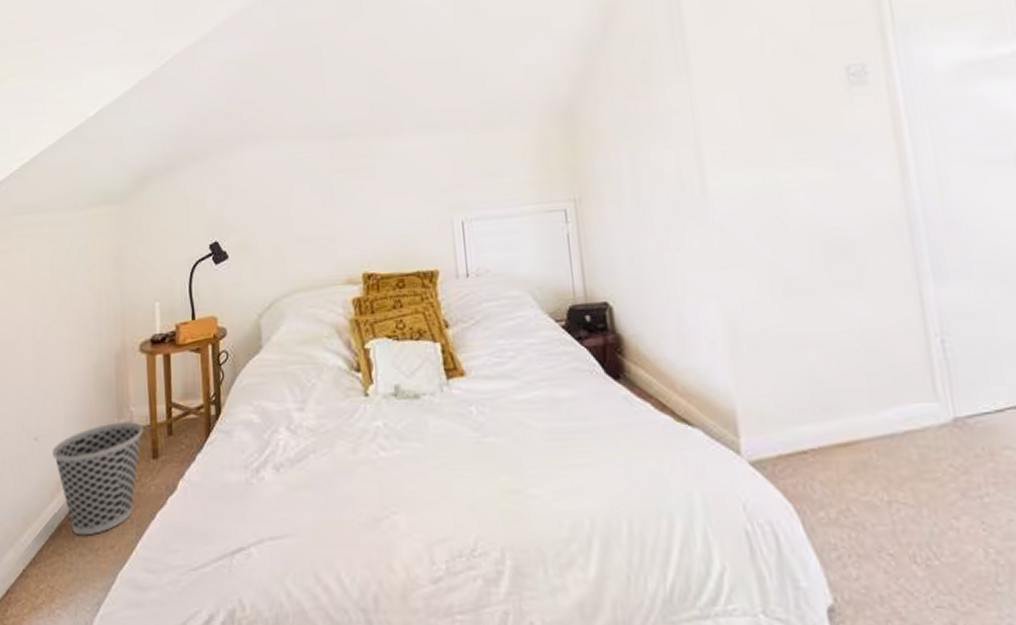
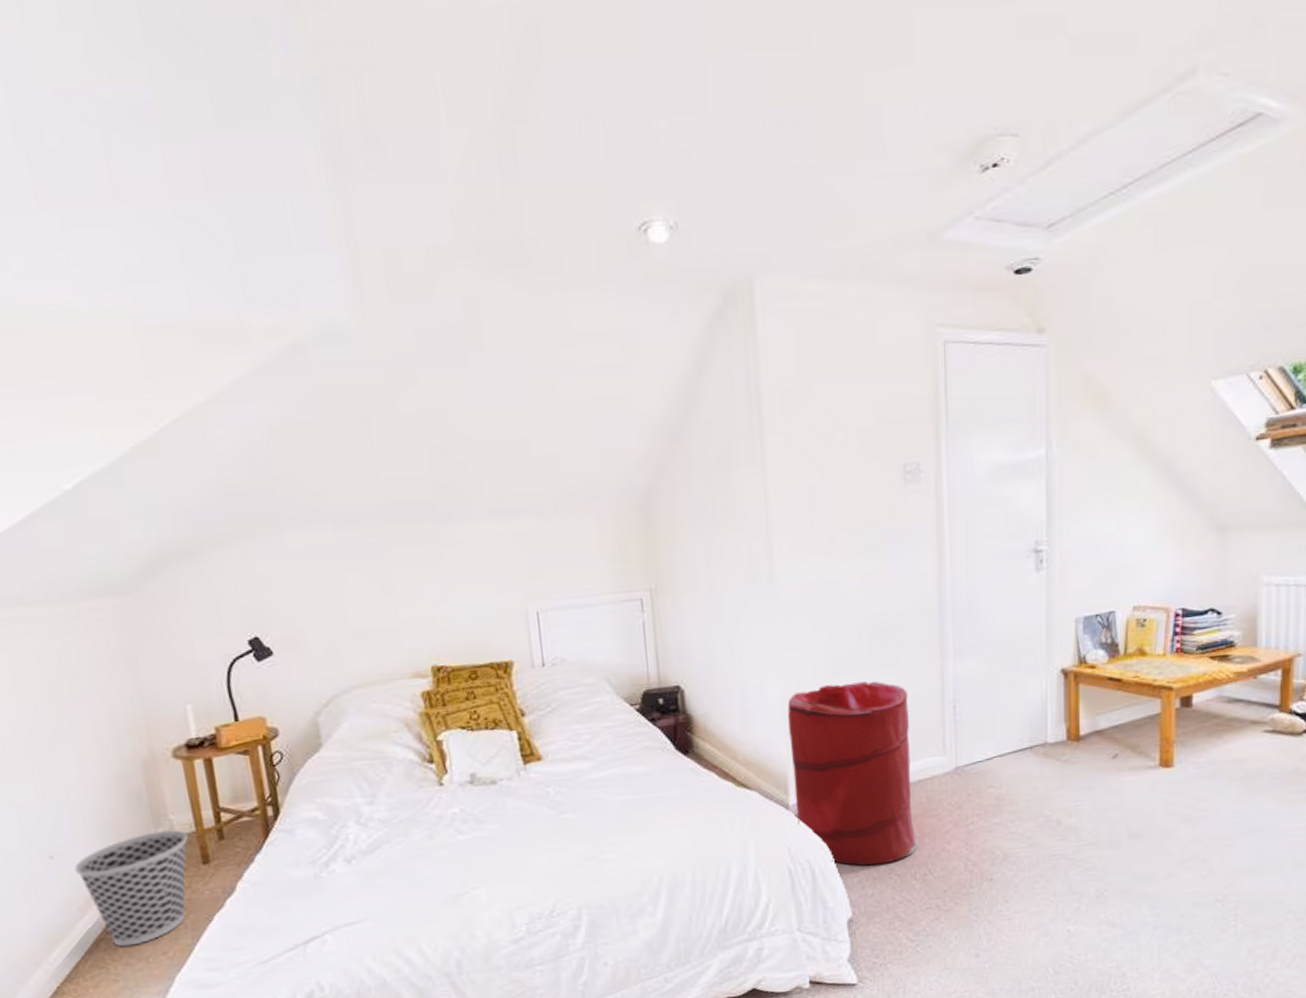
laundry hamper: none [731,305,911,538] -> present [787,681,915,866]

